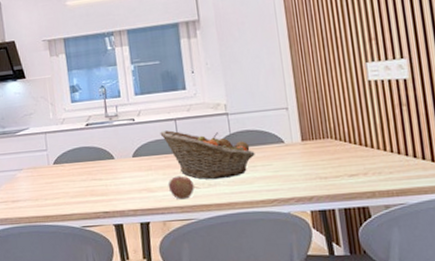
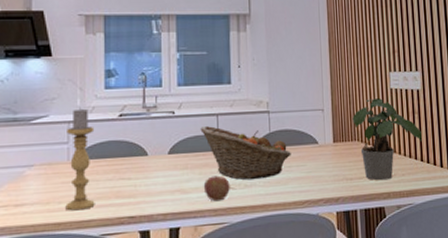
candle holder: none [44,119,74,206] -> present [65,107,95,211]
potted plant: none [322,92,414,179] -> present [352,98,422,181]

